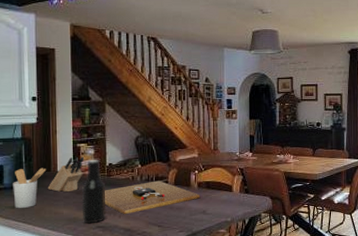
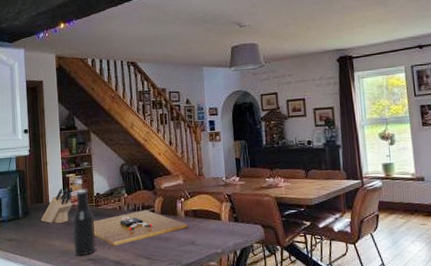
utensil holder: present [13,167,47,209] -> none [10,199,40,242]

